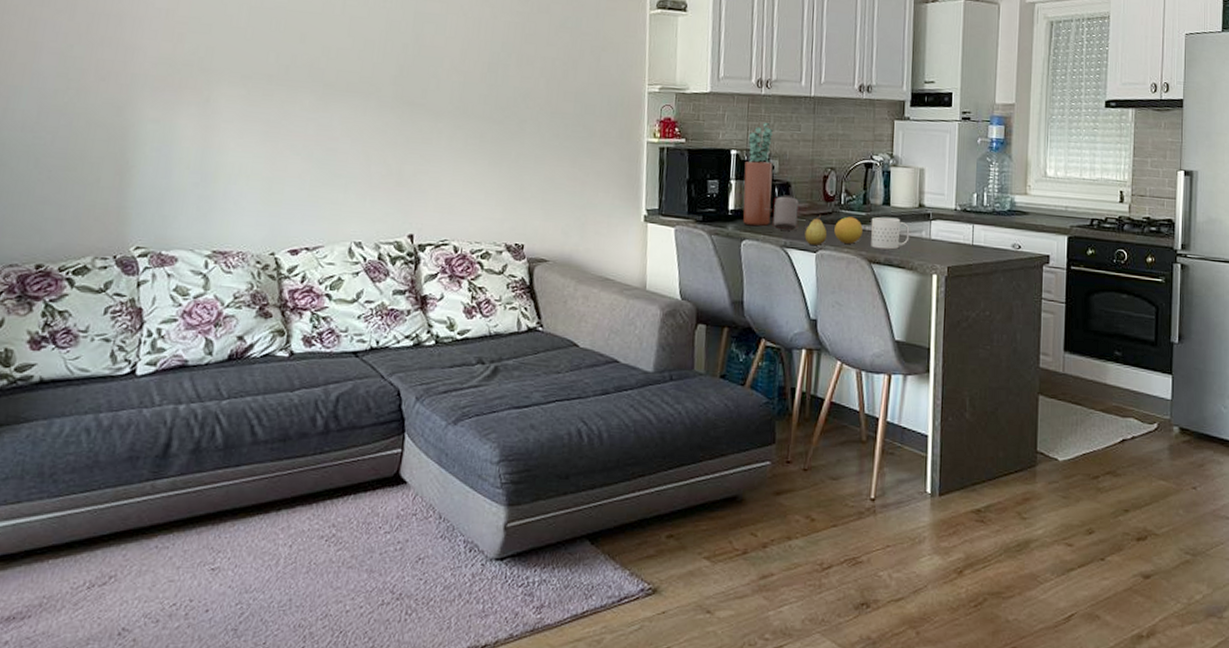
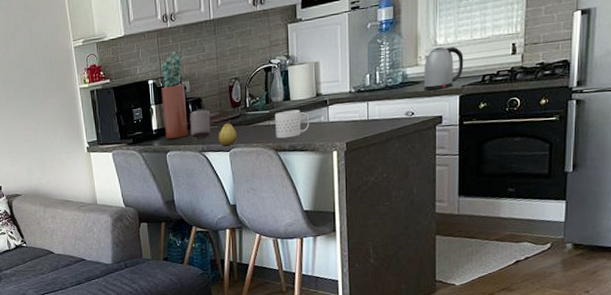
fruit: present [834,216,863,244] -> none [243,116,268,140]
kettle: none [1032,179,1073,226] -> present [424,46,464,91]

